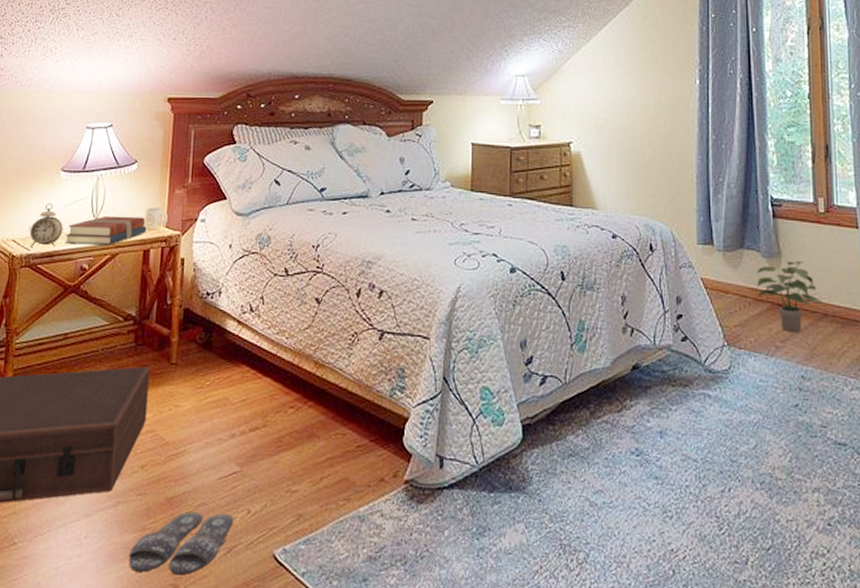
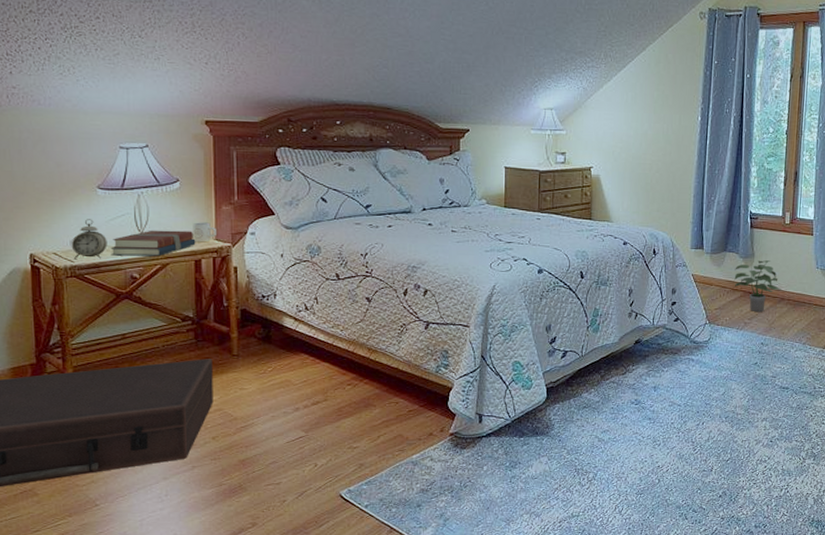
slippers: present [129,512,233,575] -> none [209,468,302,516]

